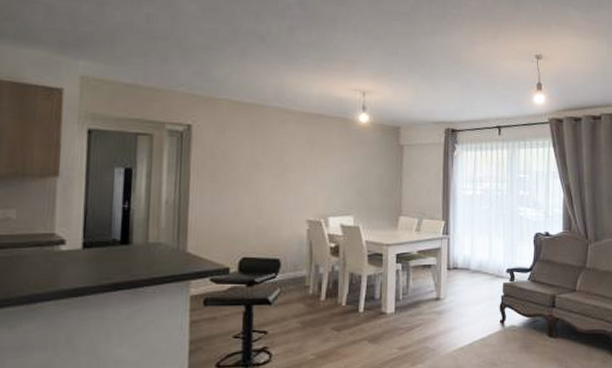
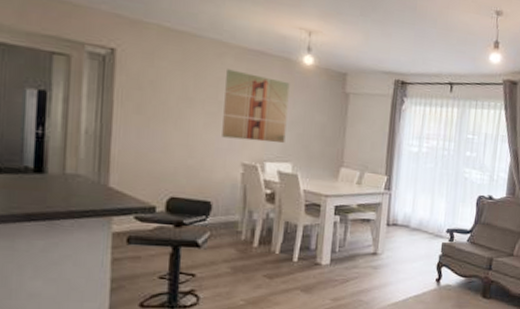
wall art: none [288,133,348,198] -> present [222,69,290,143]

